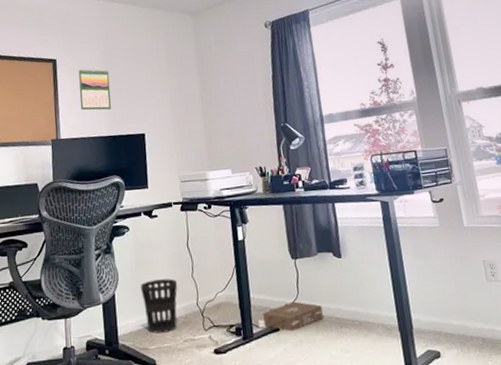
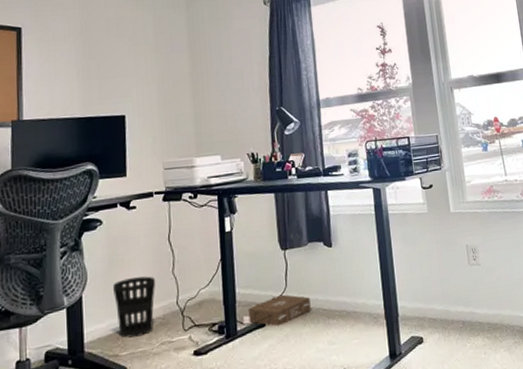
calendar: present [78,69,111,111] -> none [48,40,87,88]

